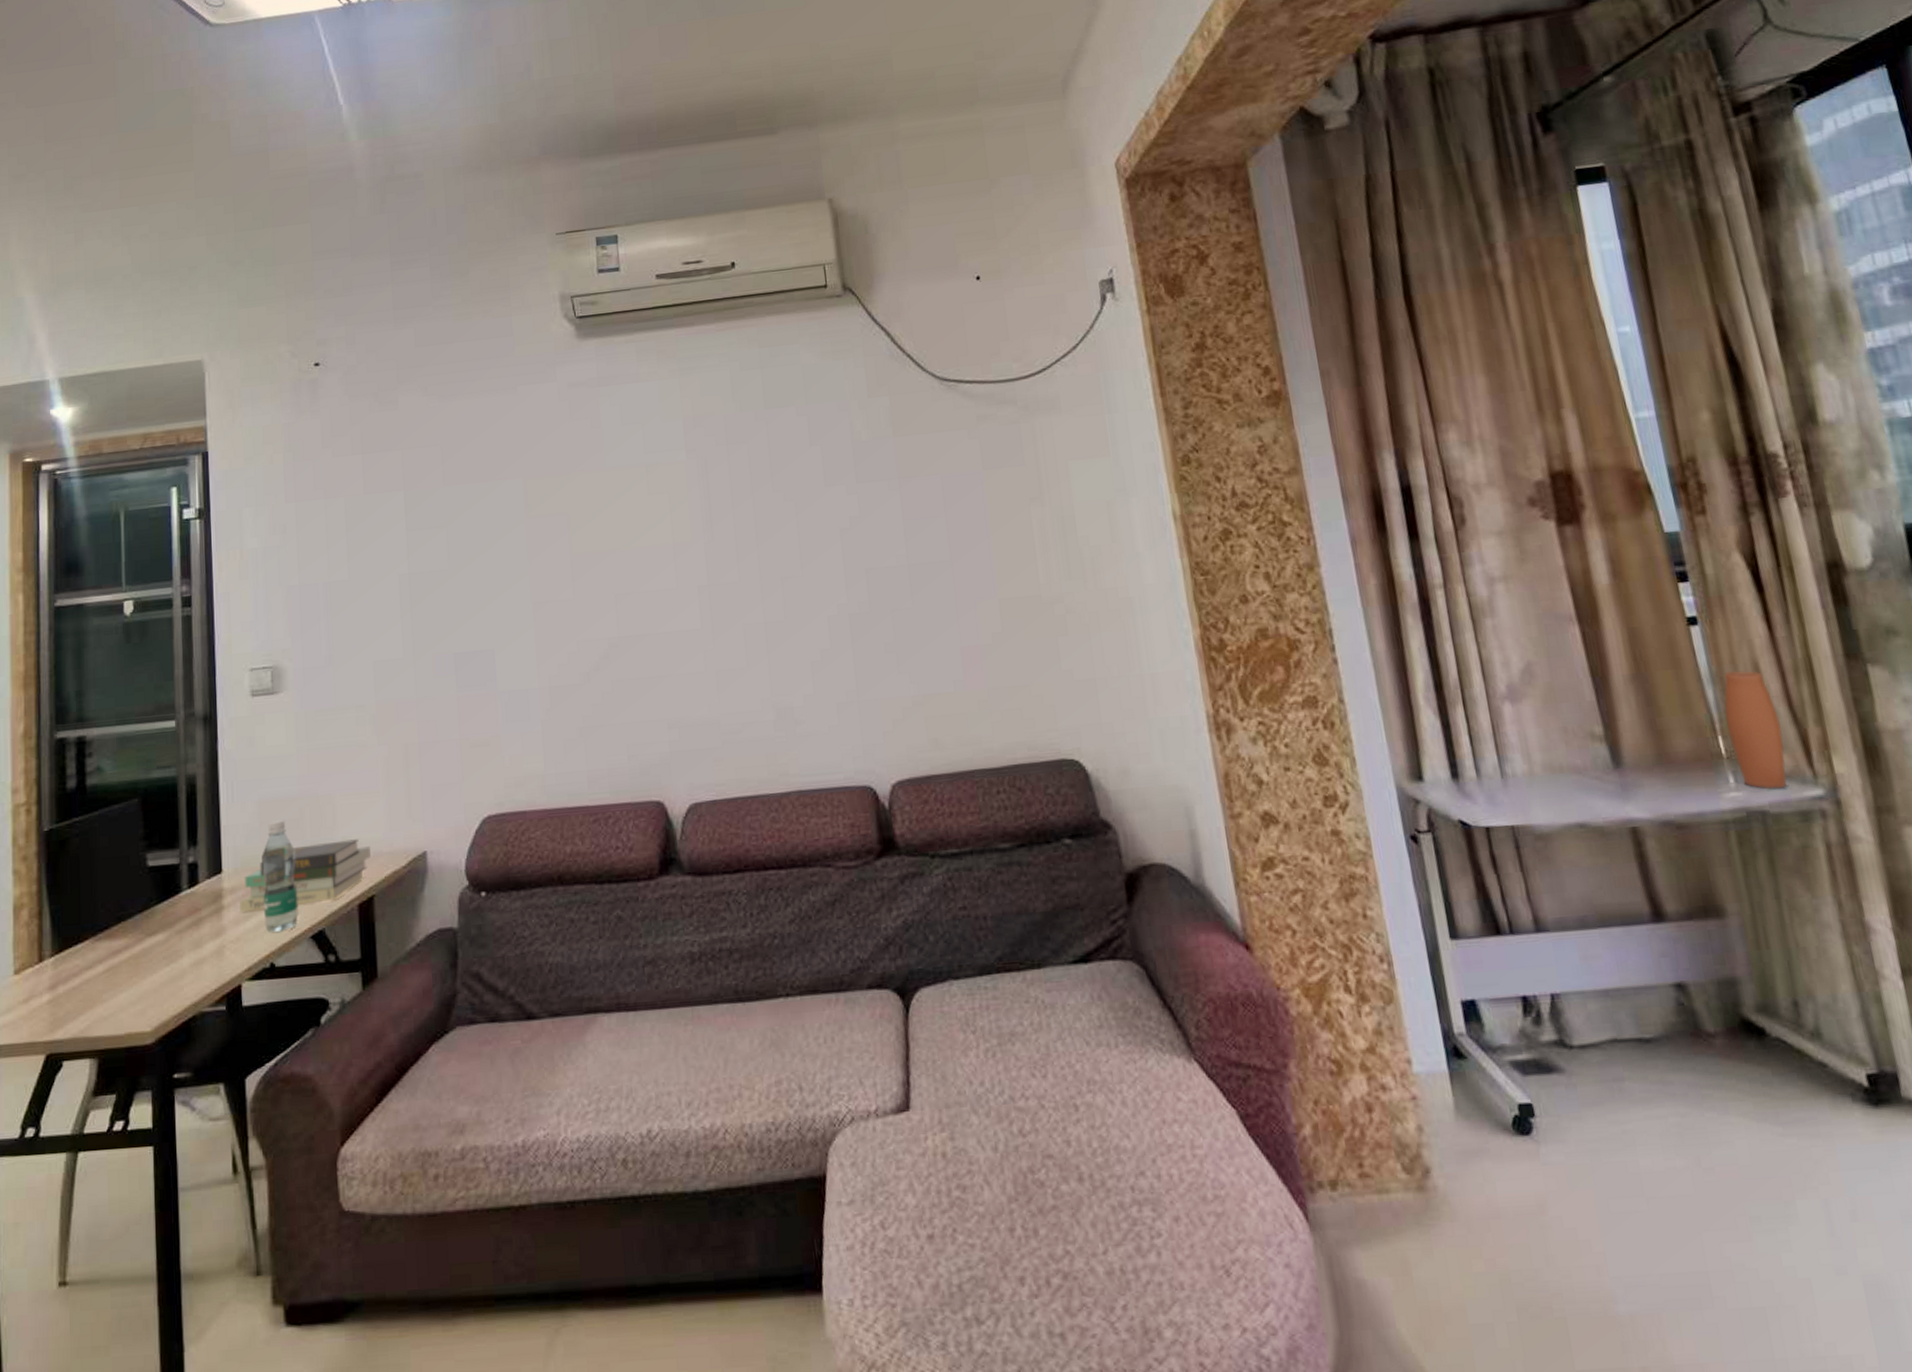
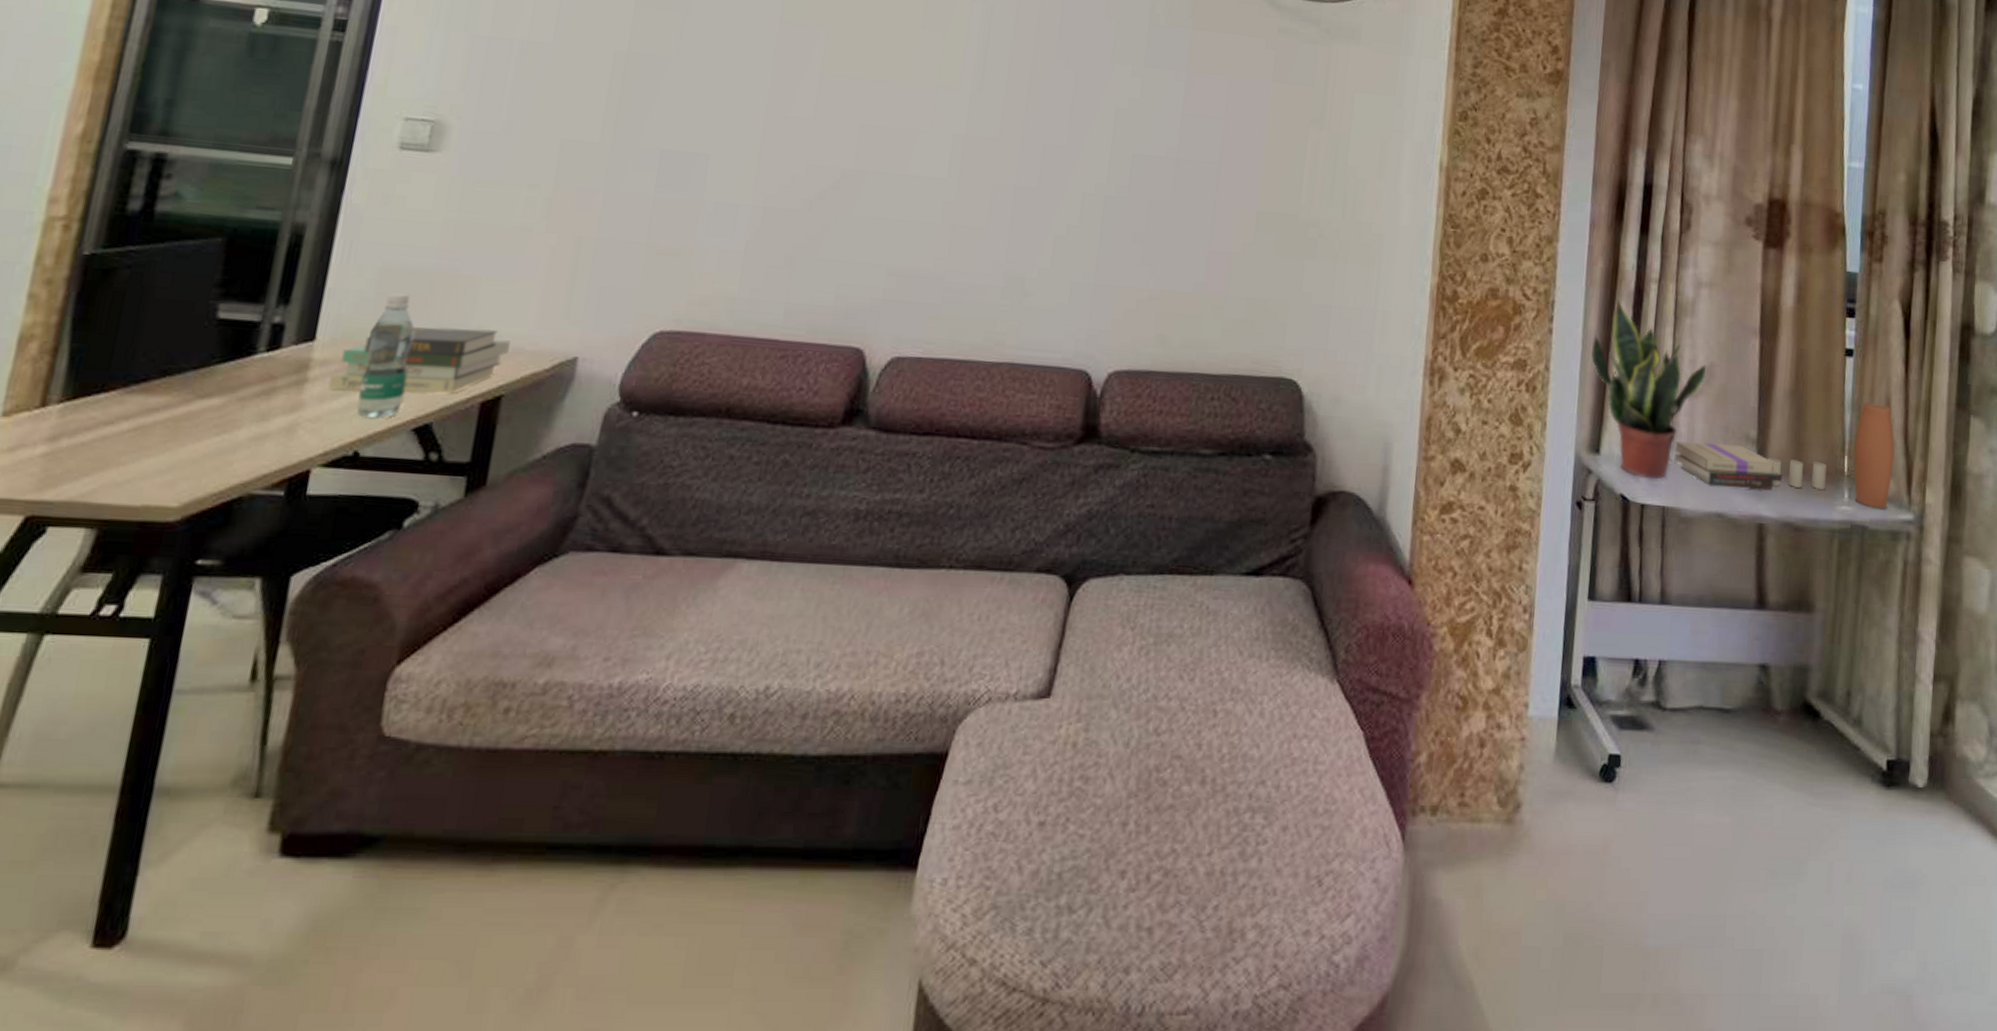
potted plant: none [1384,615,1526,800] -> present [1590,300,1707,479]
books: none [1508,745,1647,796] -> present [1674,441,1782,490]
toilet paper roll: none [1623,748,1703,783] -> present [1768,458,1827,489]

